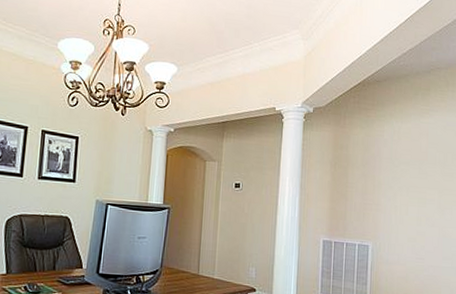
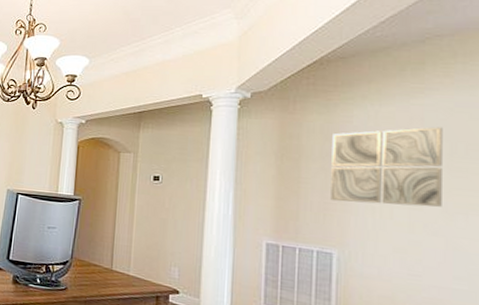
wall art: none [368,141,439,205] -> present [330,127,443,207]

